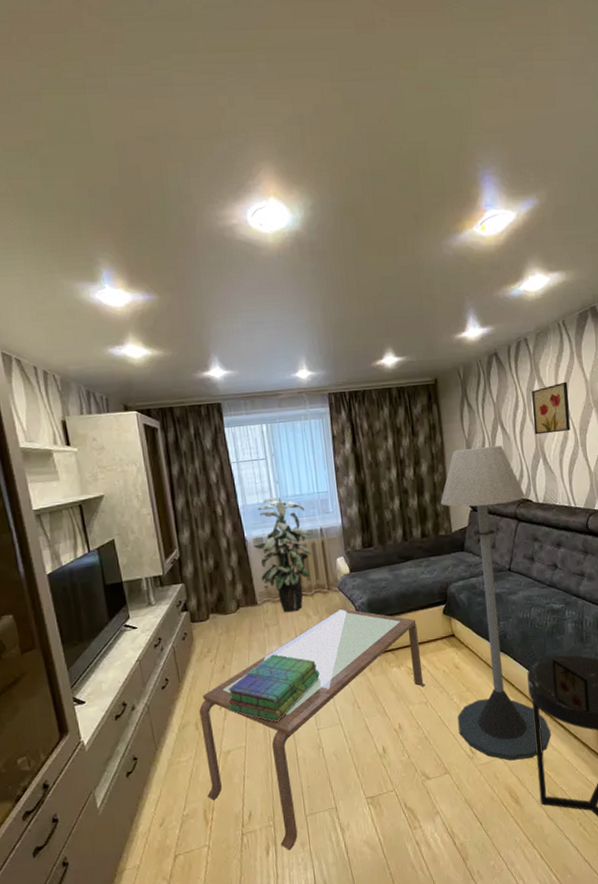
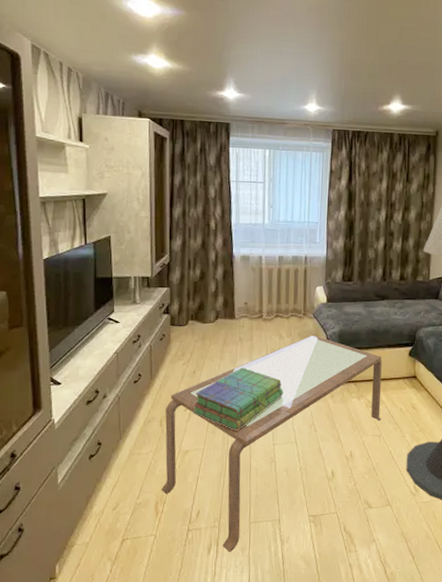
indoor plant: present [252,497,312,613] -> none [239,219,295,331]

